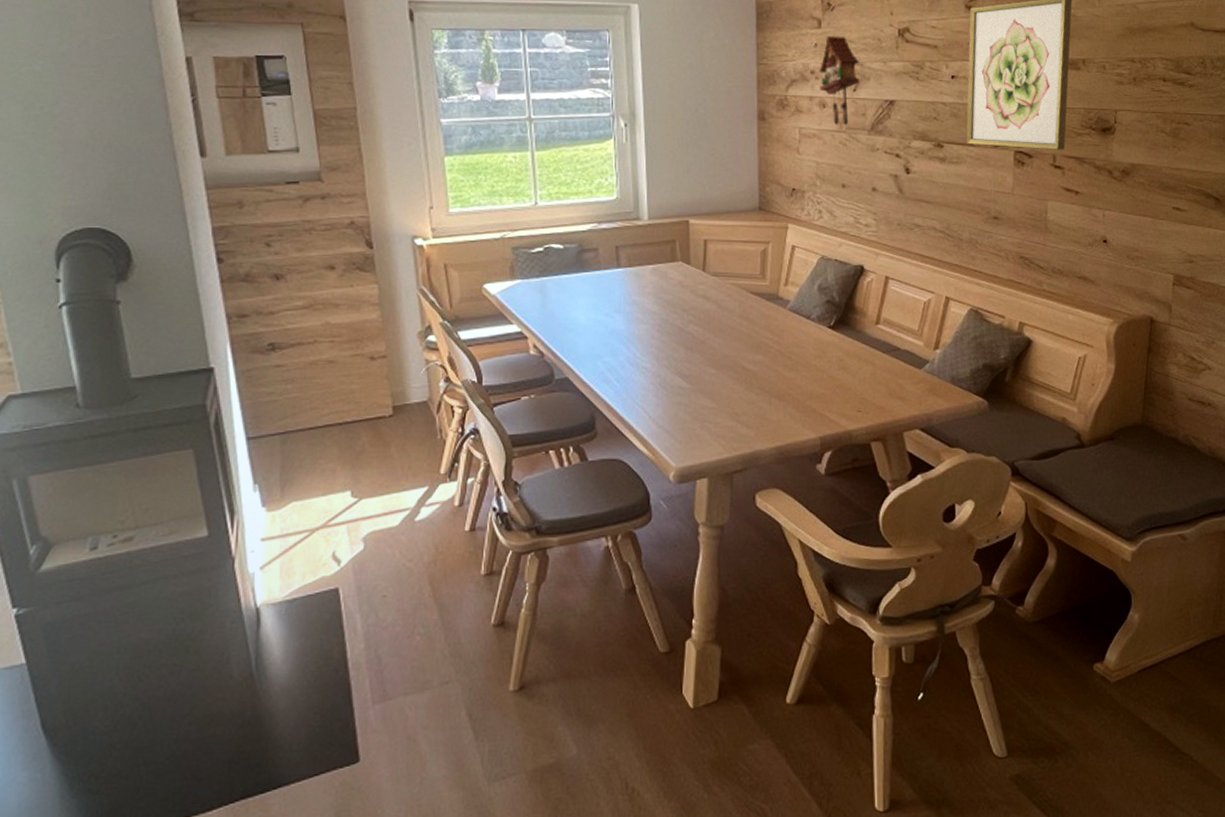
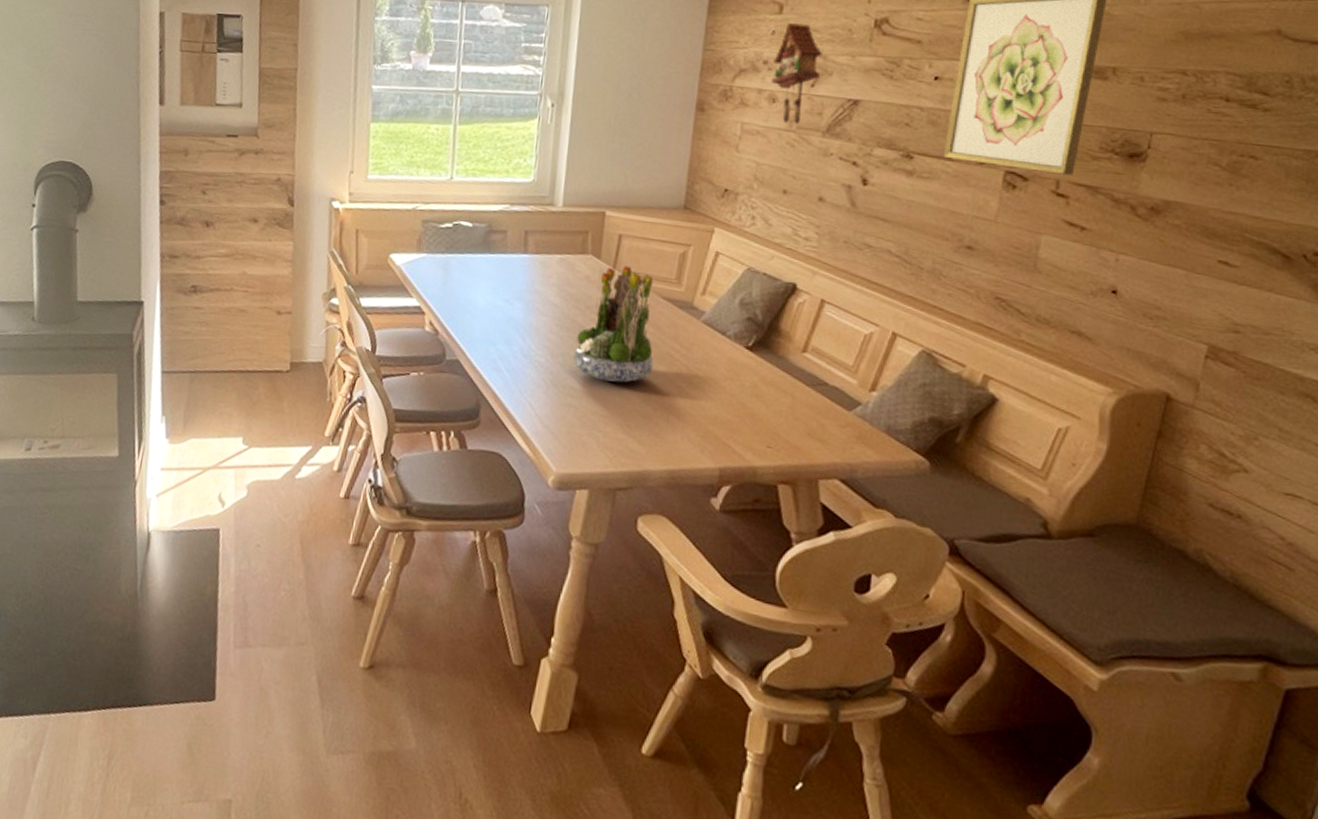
flower arrangement: none [676,268,751,376] -> present [572,266,654,383]

